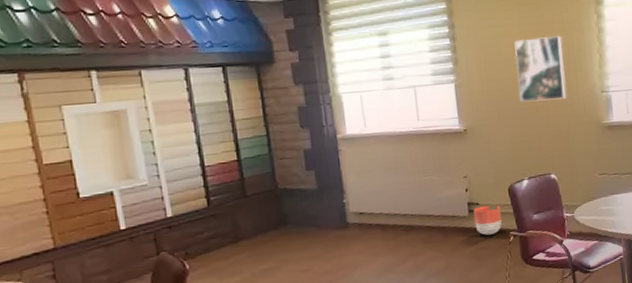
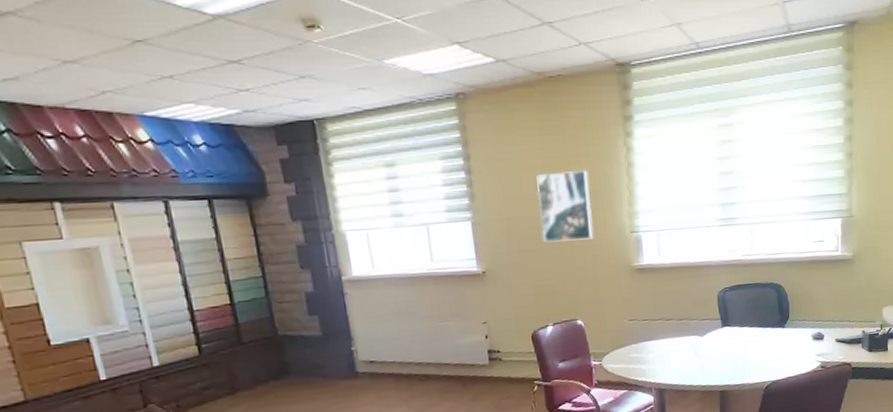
planter: present [473,204,502,236] -> none [494,352,525,385]

